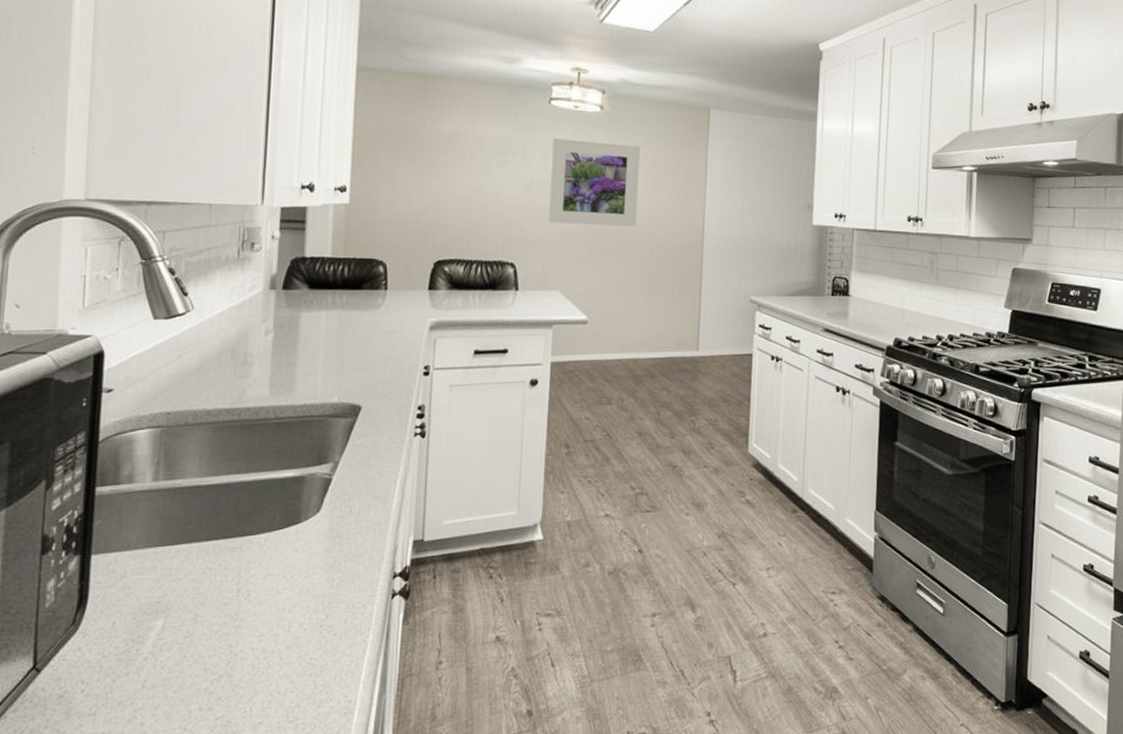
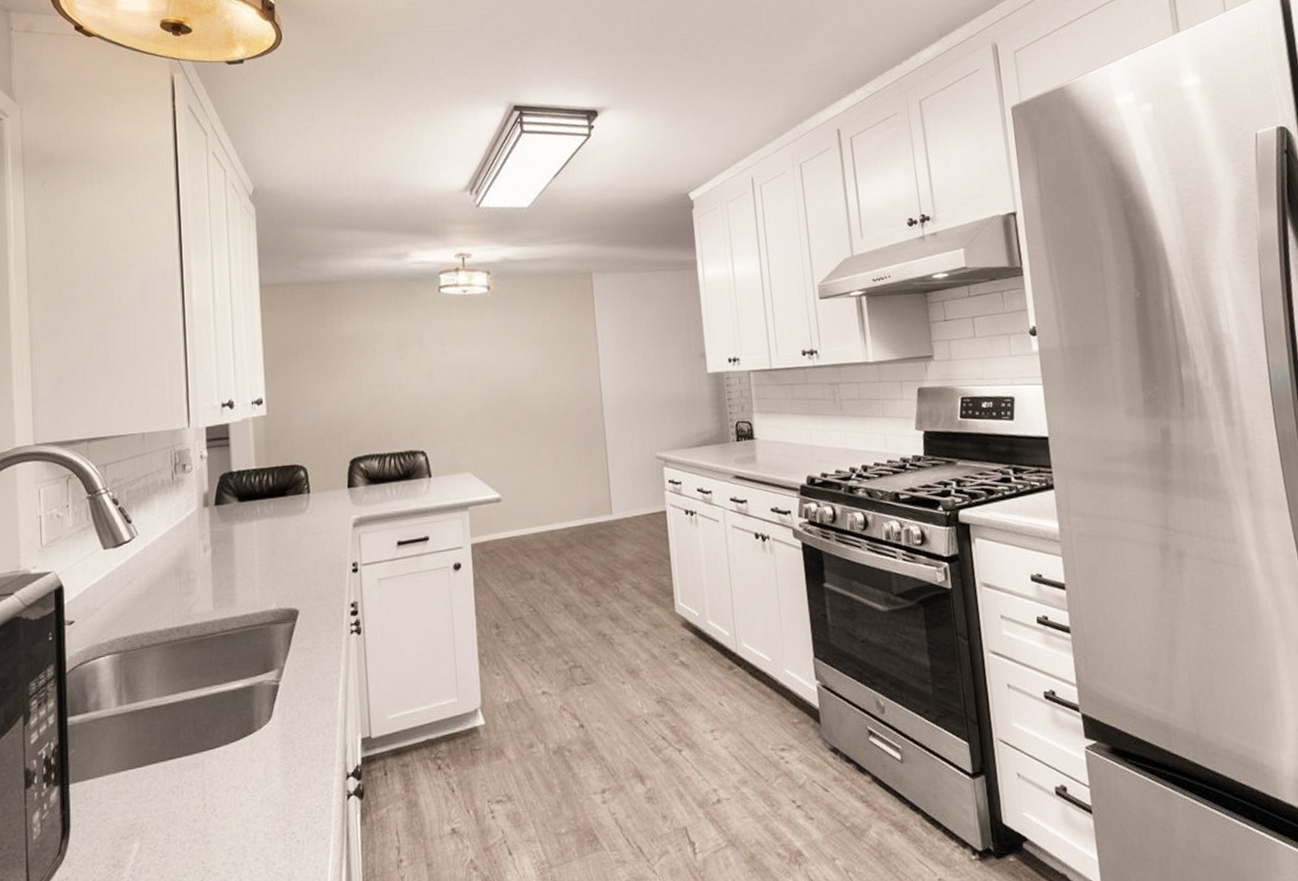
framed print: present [548,138,641,227] -> none [446,320,535,407]

